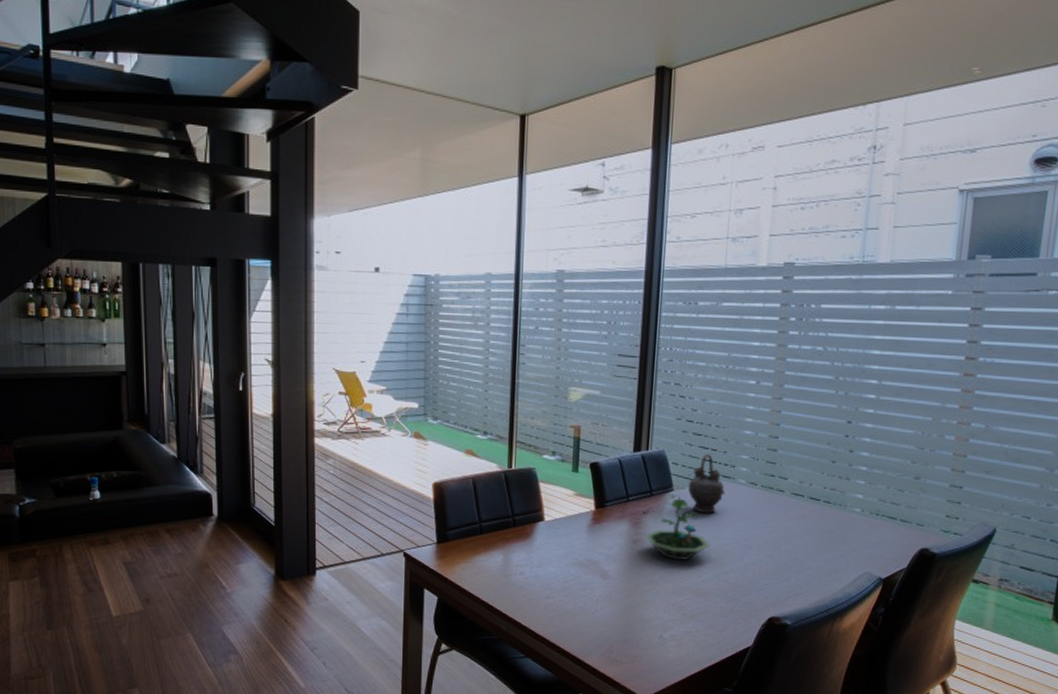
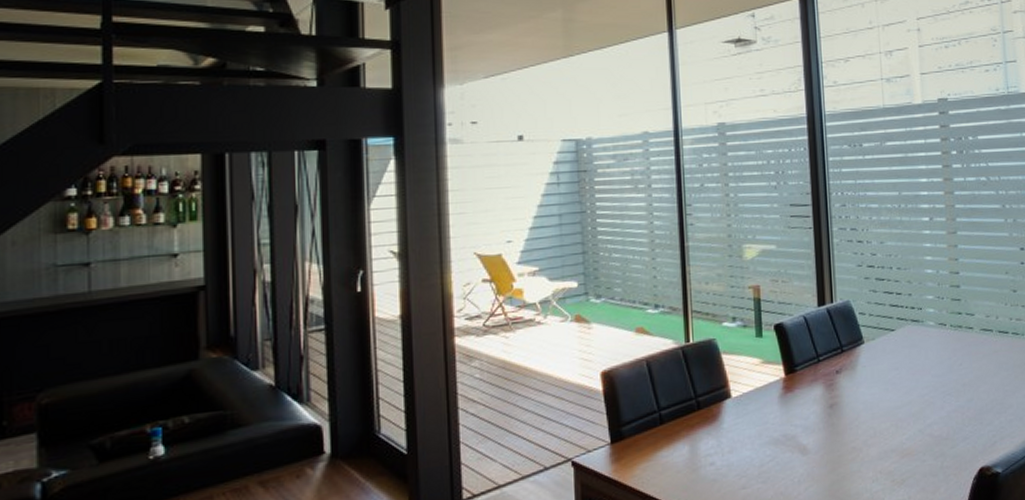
terrarium: present [645,494,711,561] -> none [841,347,910,421]
teapot: present [688,453,726,514] -> none [879,298,917,364]

